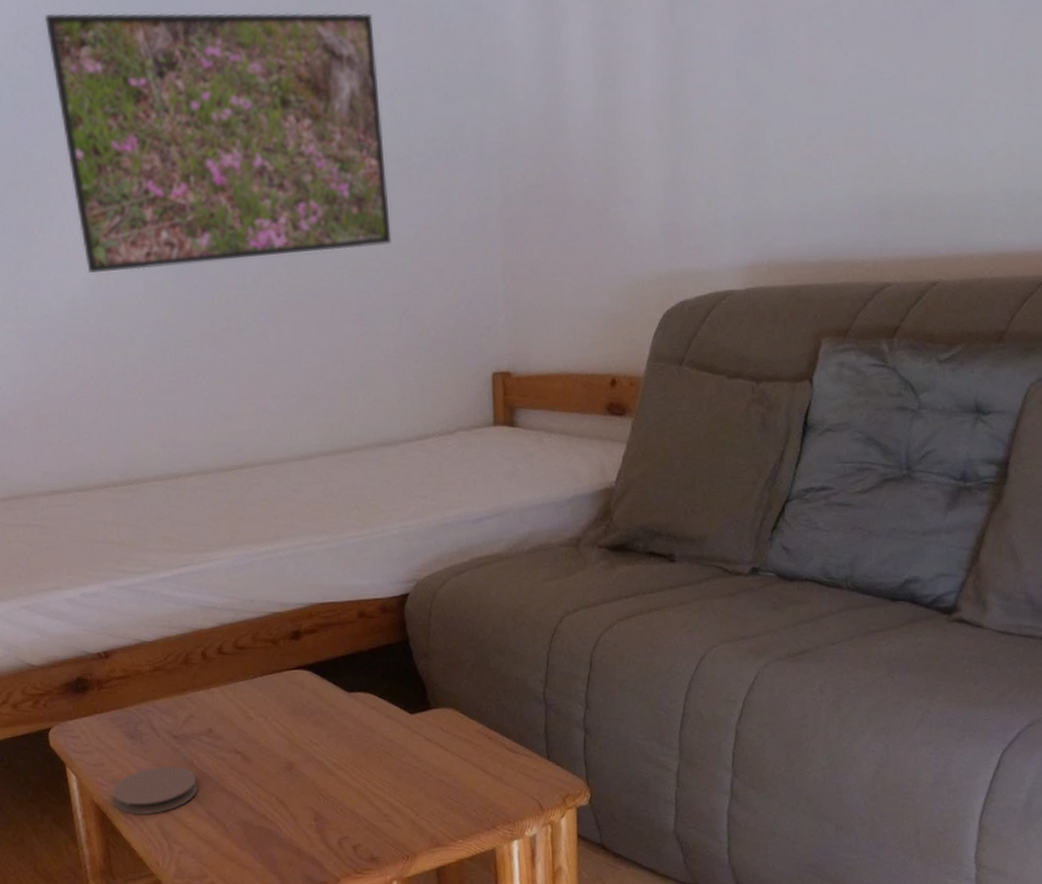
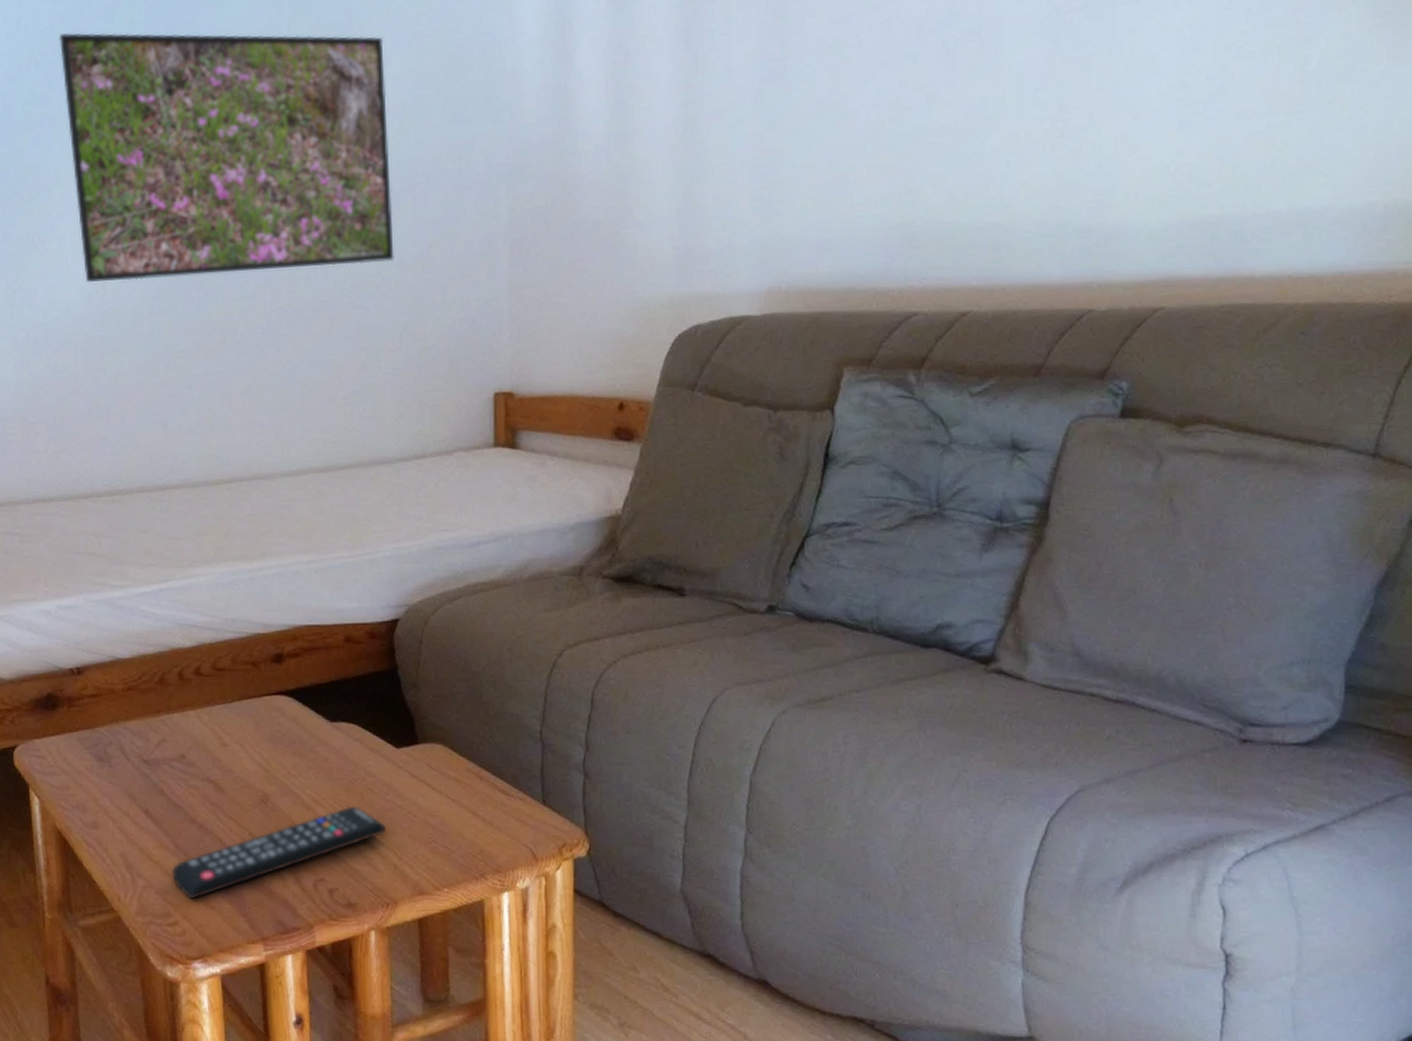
coaster: present [112,766,197,816] -> none [76,793,166,845]
remote control: none [205,769,404,862] -> present [171,806,386,900]

